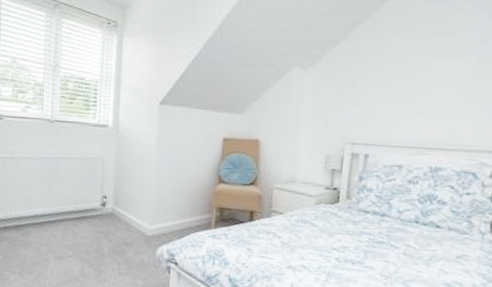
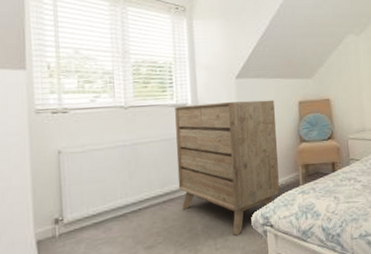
dresser: none [91,126,197,265] -> present [175,100,280,236]

